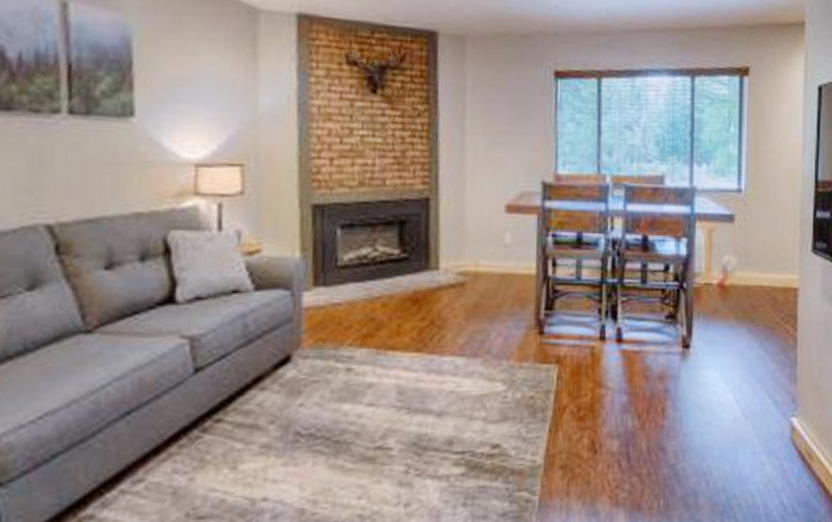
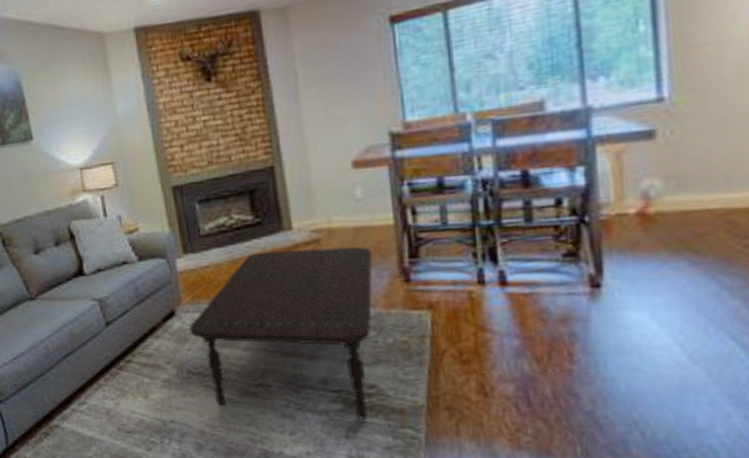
coffee table: none [305,291,513,484] -> present [189,246,373,420]

